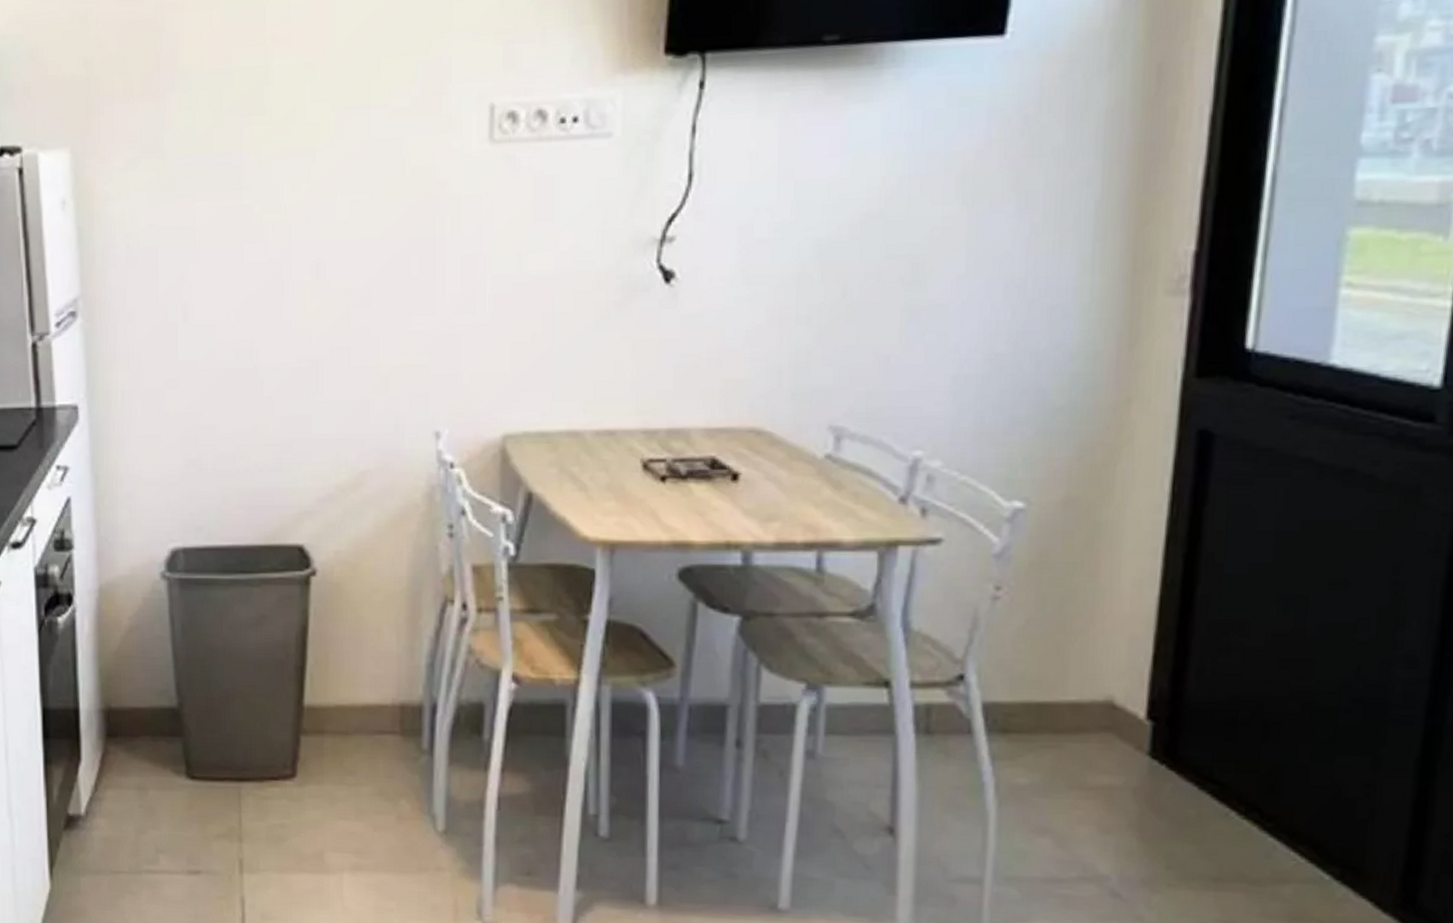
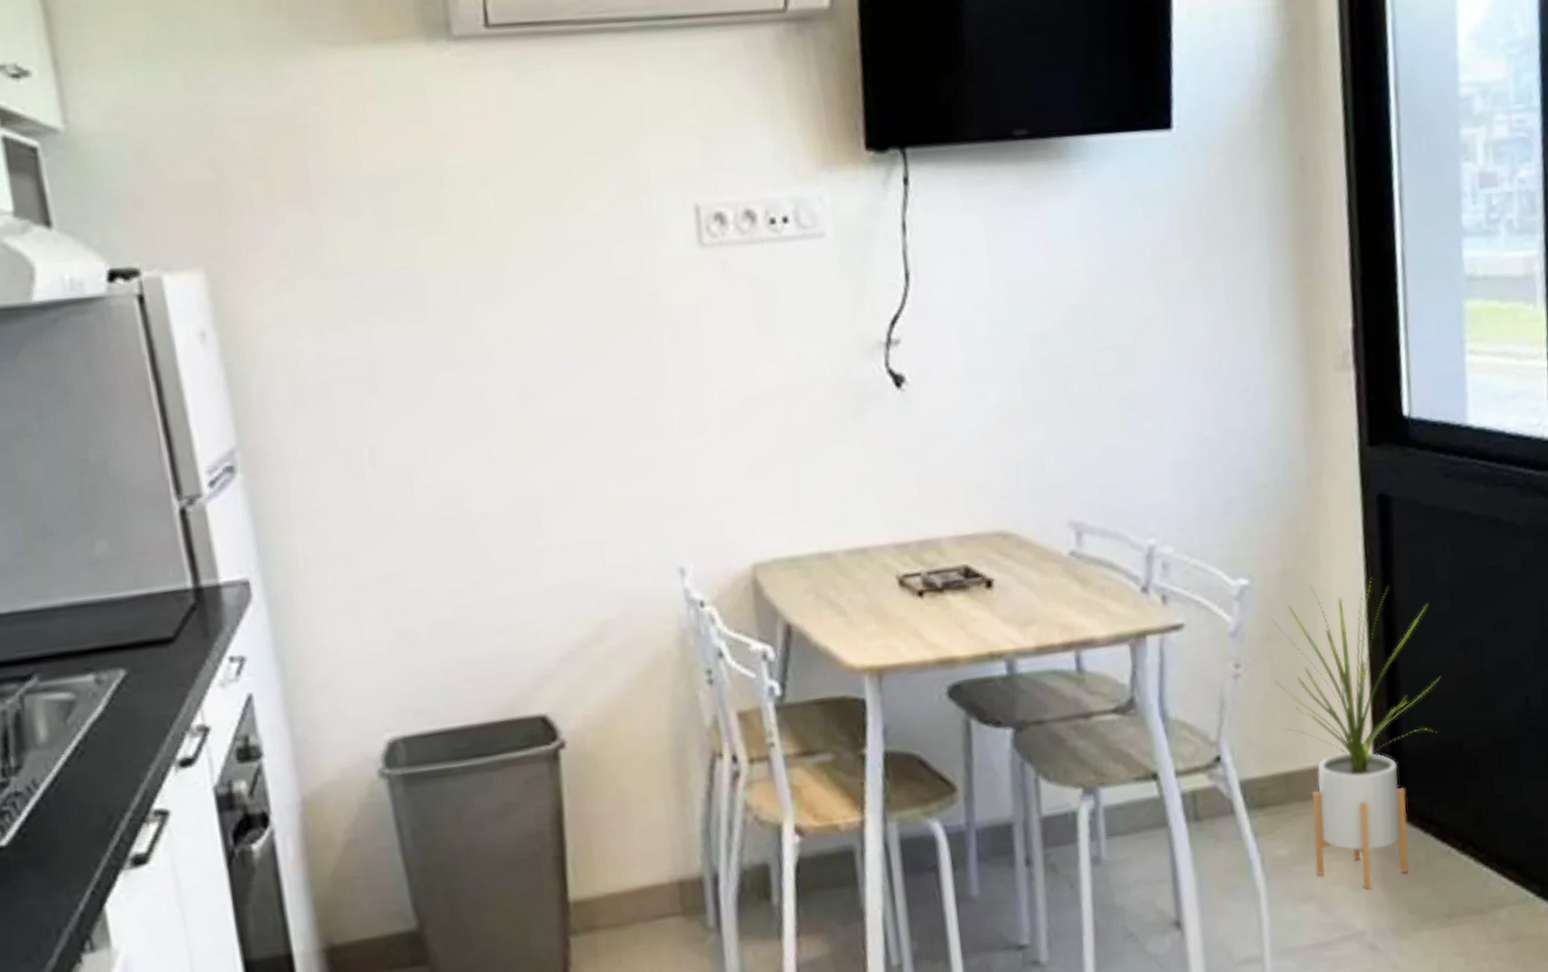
house plant: none [1039,516,1249,835] -> present [1271,577,1442,889]

